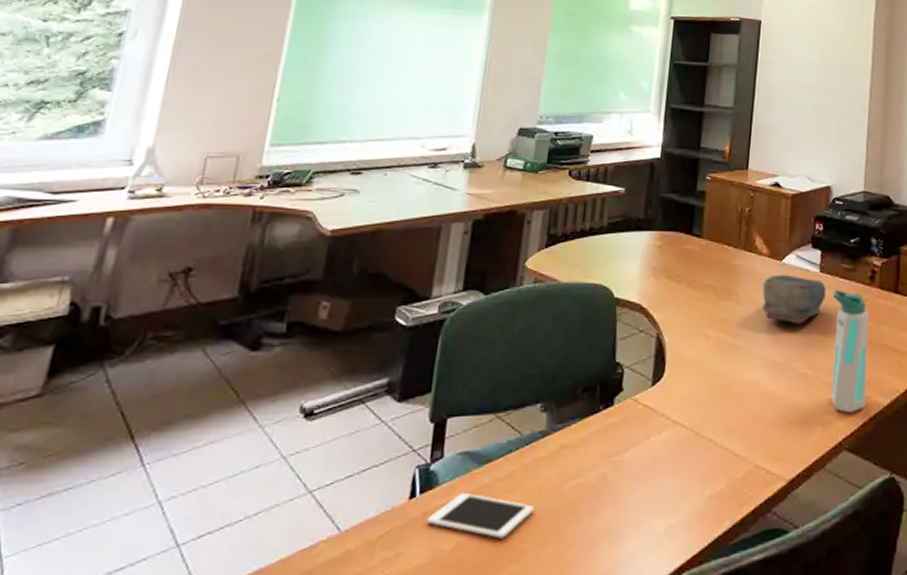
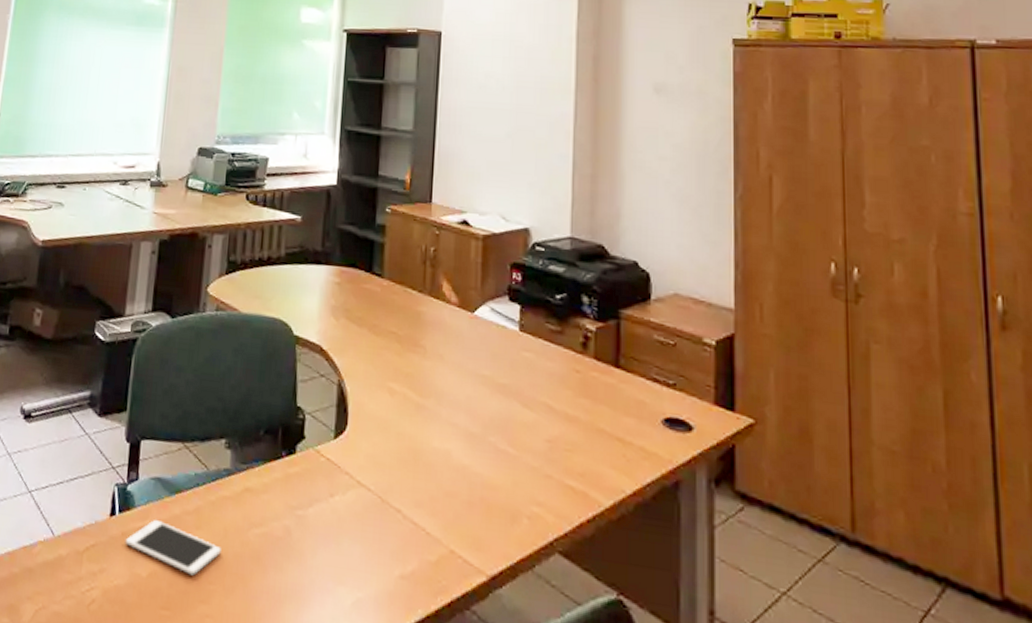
rock: present [762,274,826,324] -> none [452,328,528,391]
water bottle: present [831,289,870,414] -> none [536,353,583,509]

